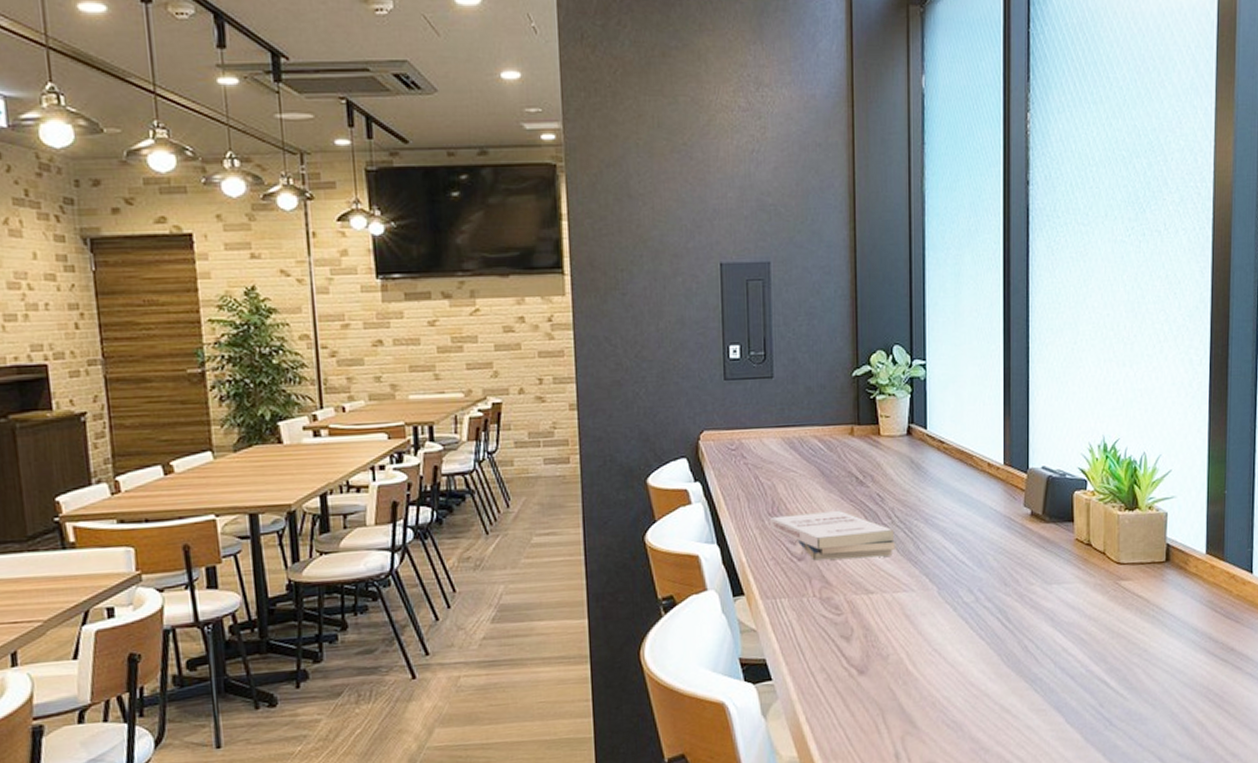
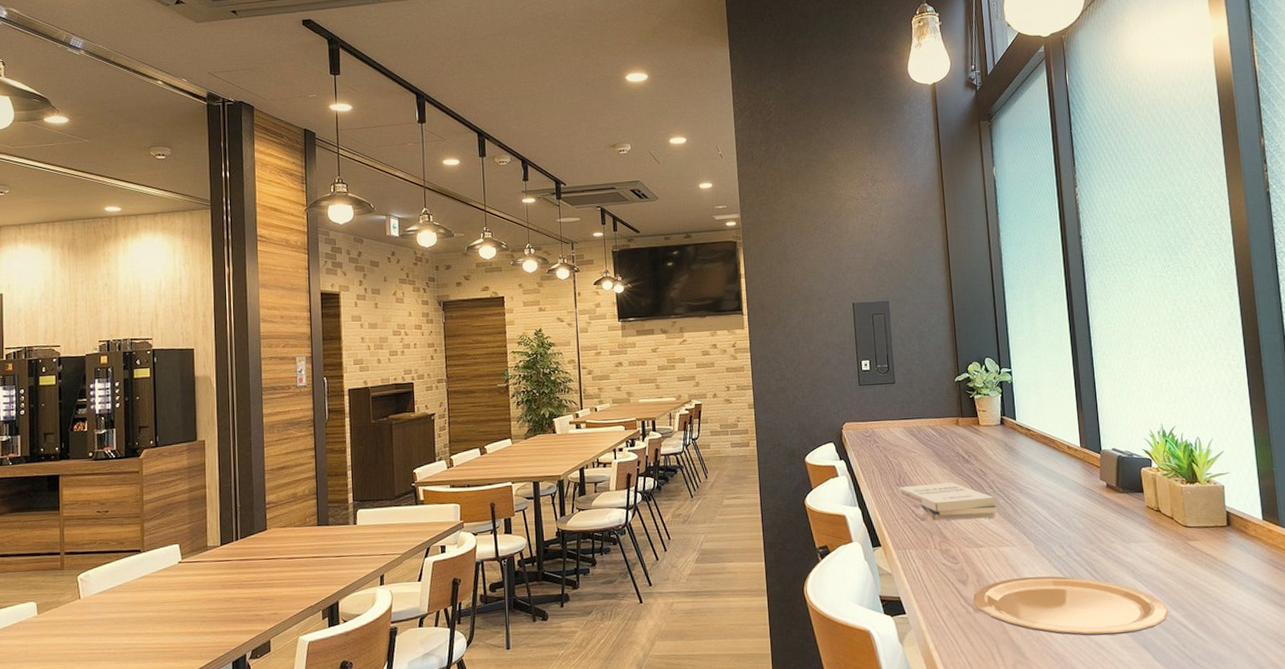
plate: none [857,627,1088,699] -> present [973,576,1169,636]

